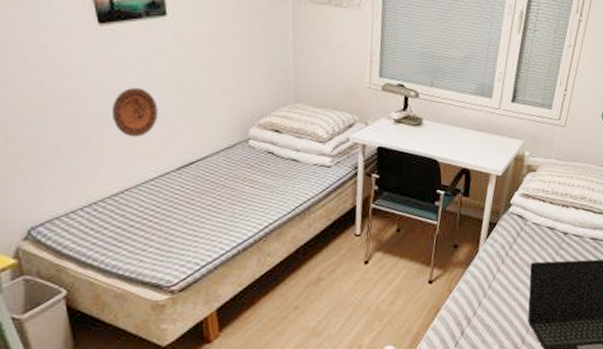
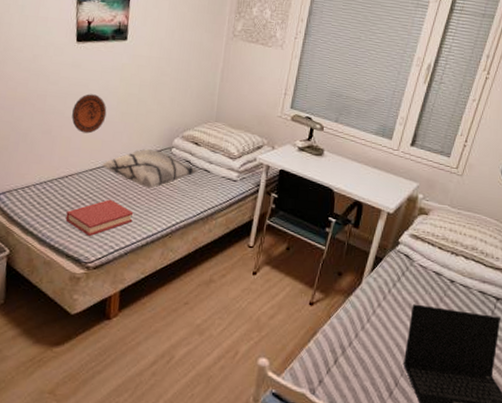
hardback book: none [131,210,217,257] -> present [65,199,134,237]
decorative pillow: none [164,145,287,190] -> present [101,149,200,188]

